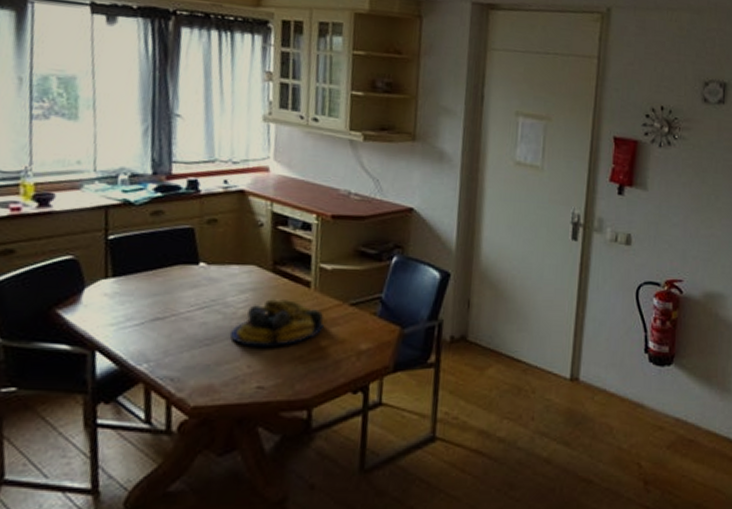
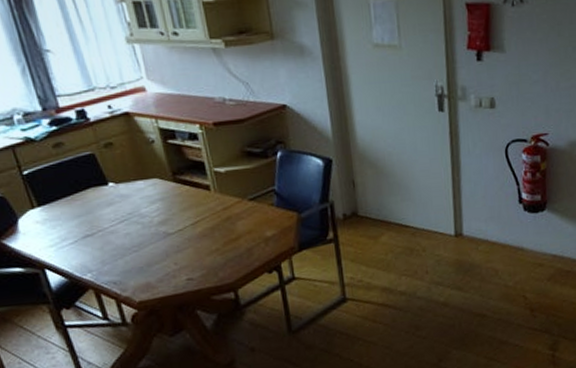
fruit bowl: present [229,297,324,347] -> none [151,203,230,248]

